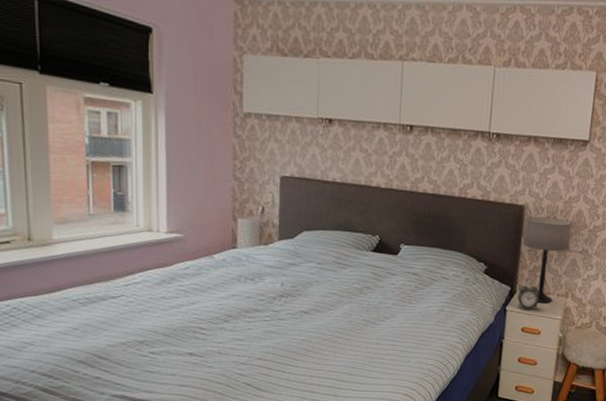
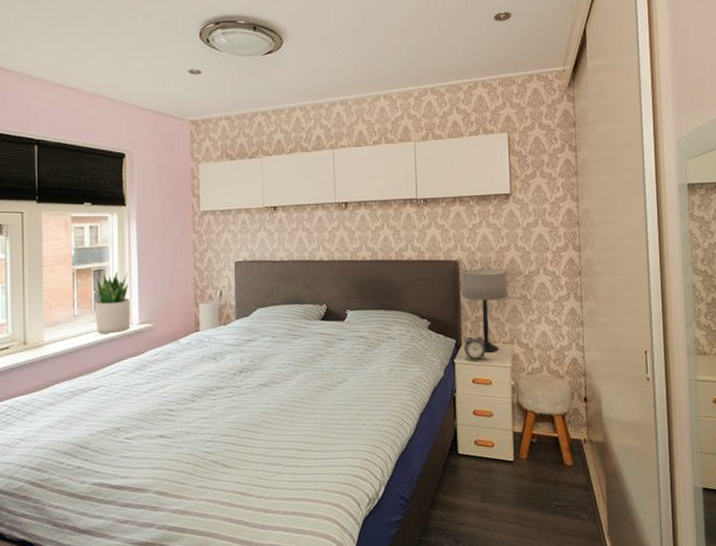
planter: none [111,168,157,241] -> present [93,270,131,334]

